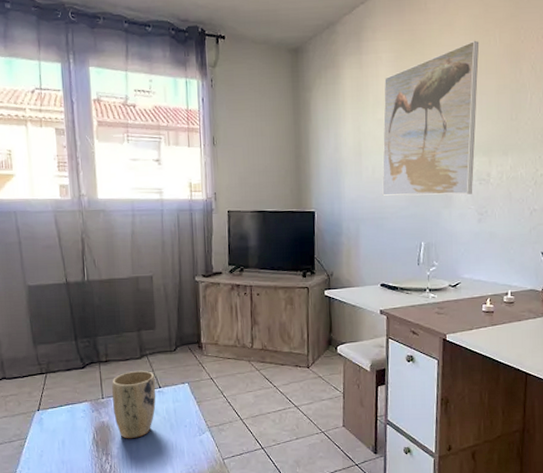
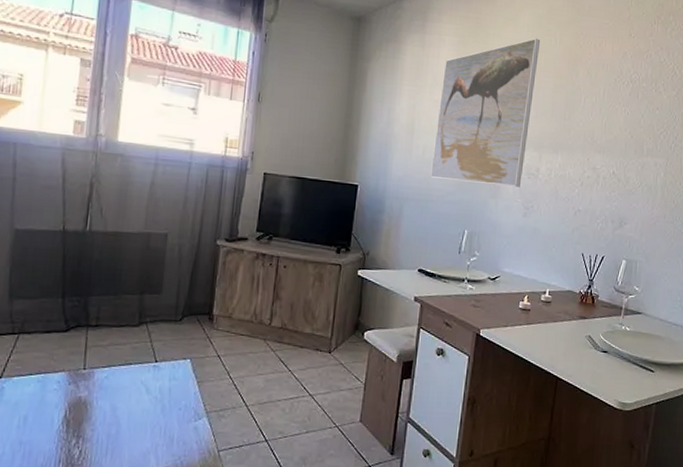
plant pot: present [112,370,156,439] -> none [95,339,152,420]

